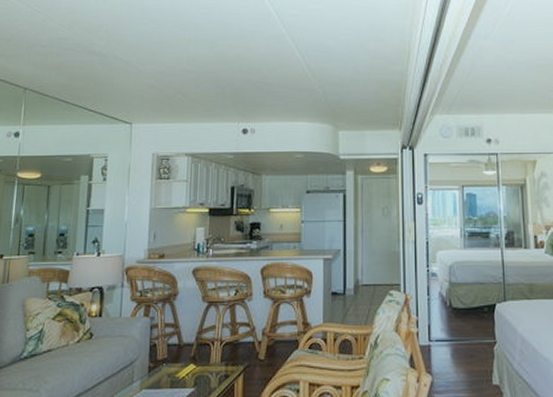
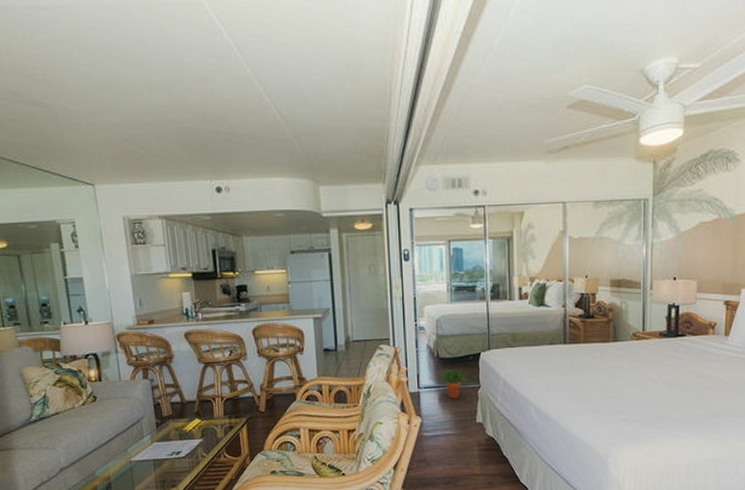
potted plant: none [450,320,484,355] -> present [438,368,469,399]

